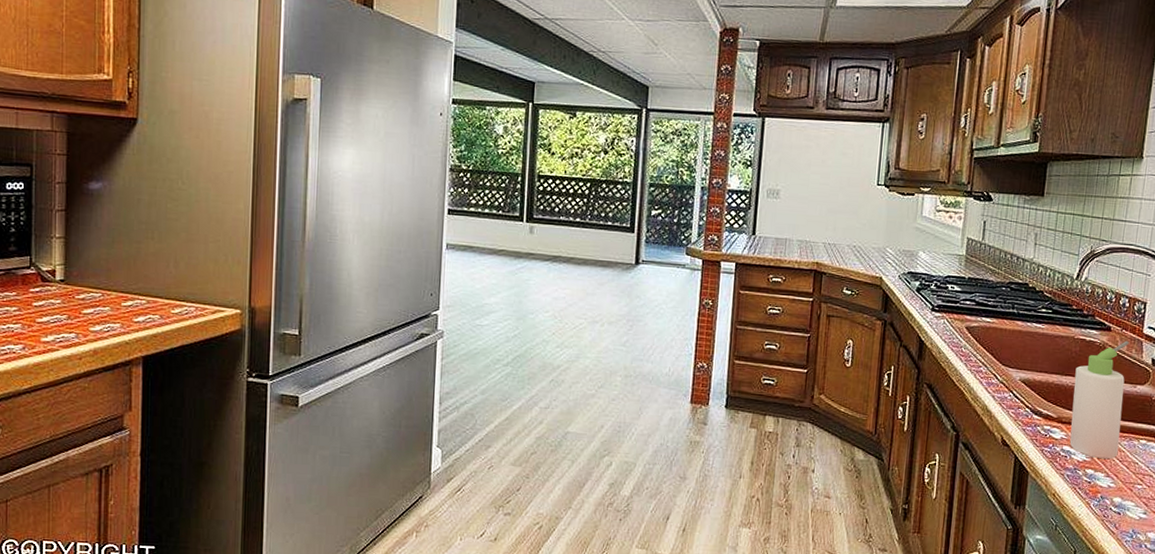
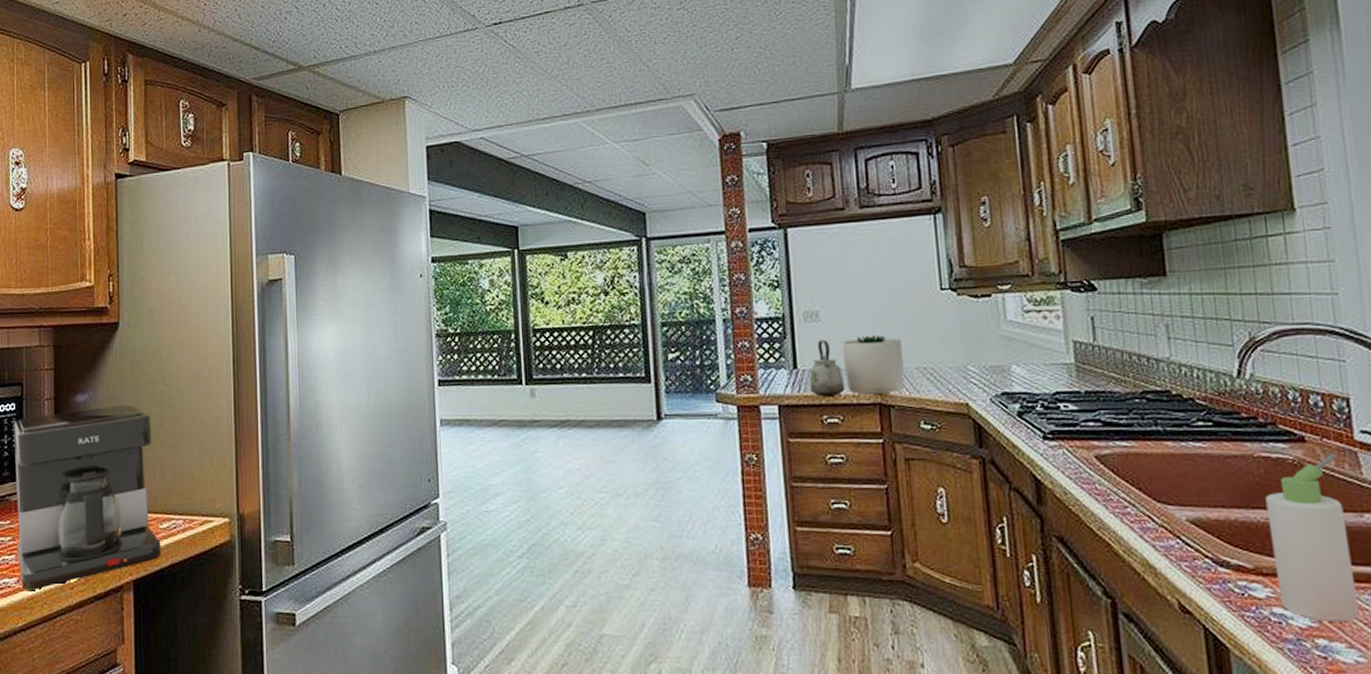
coffee maker: none [22,196,172,358] -> present [14,404,161,591]
kettle: none [763,214,791,260] -> present [809,340,845,396]
planter: none [792,214,840,263] -> present [842,334,904,394]

